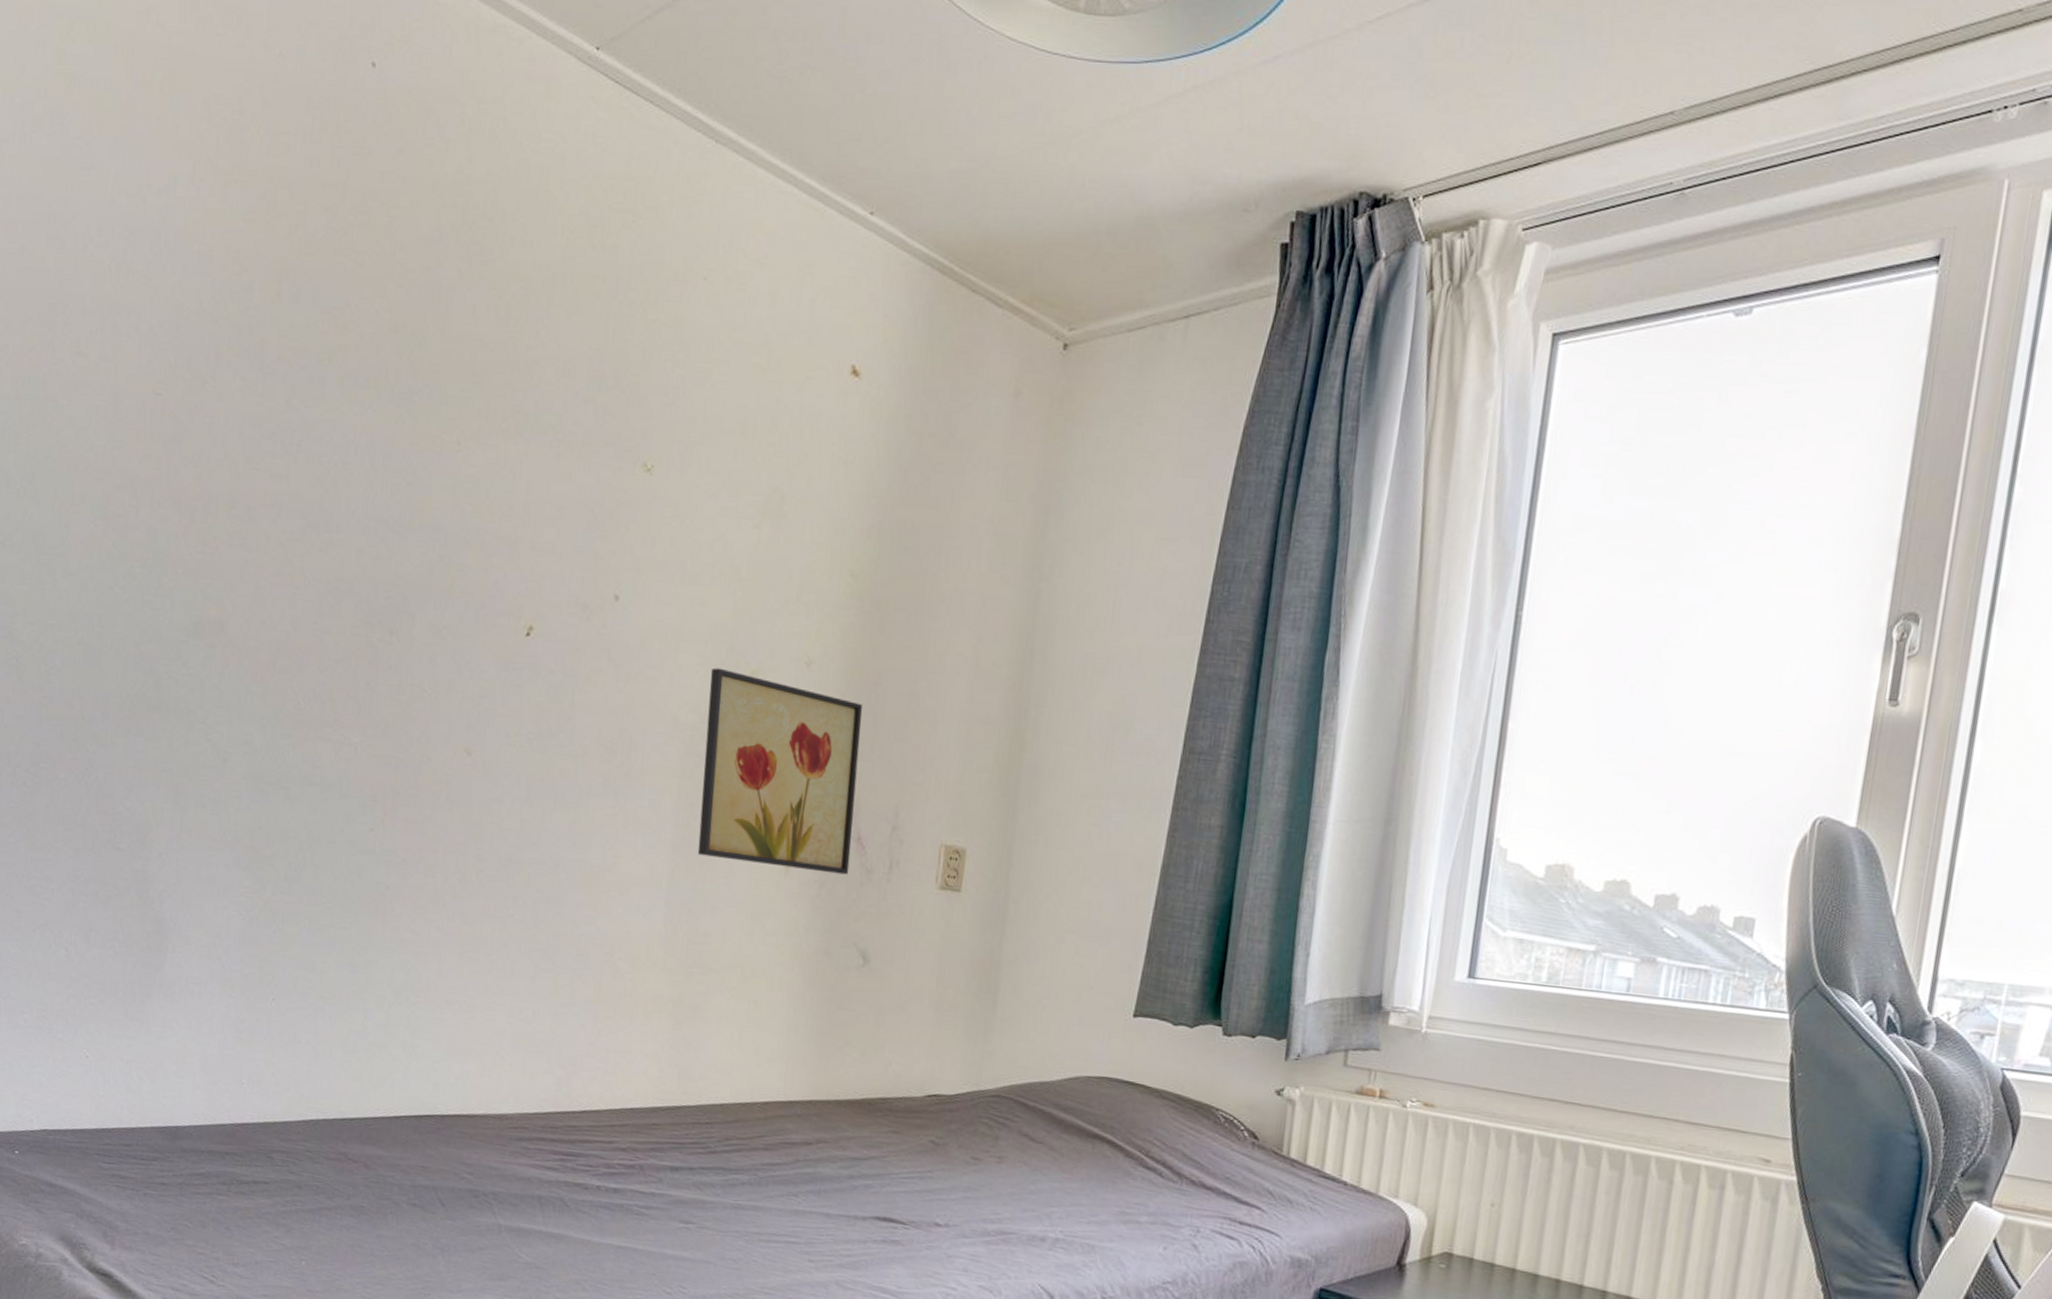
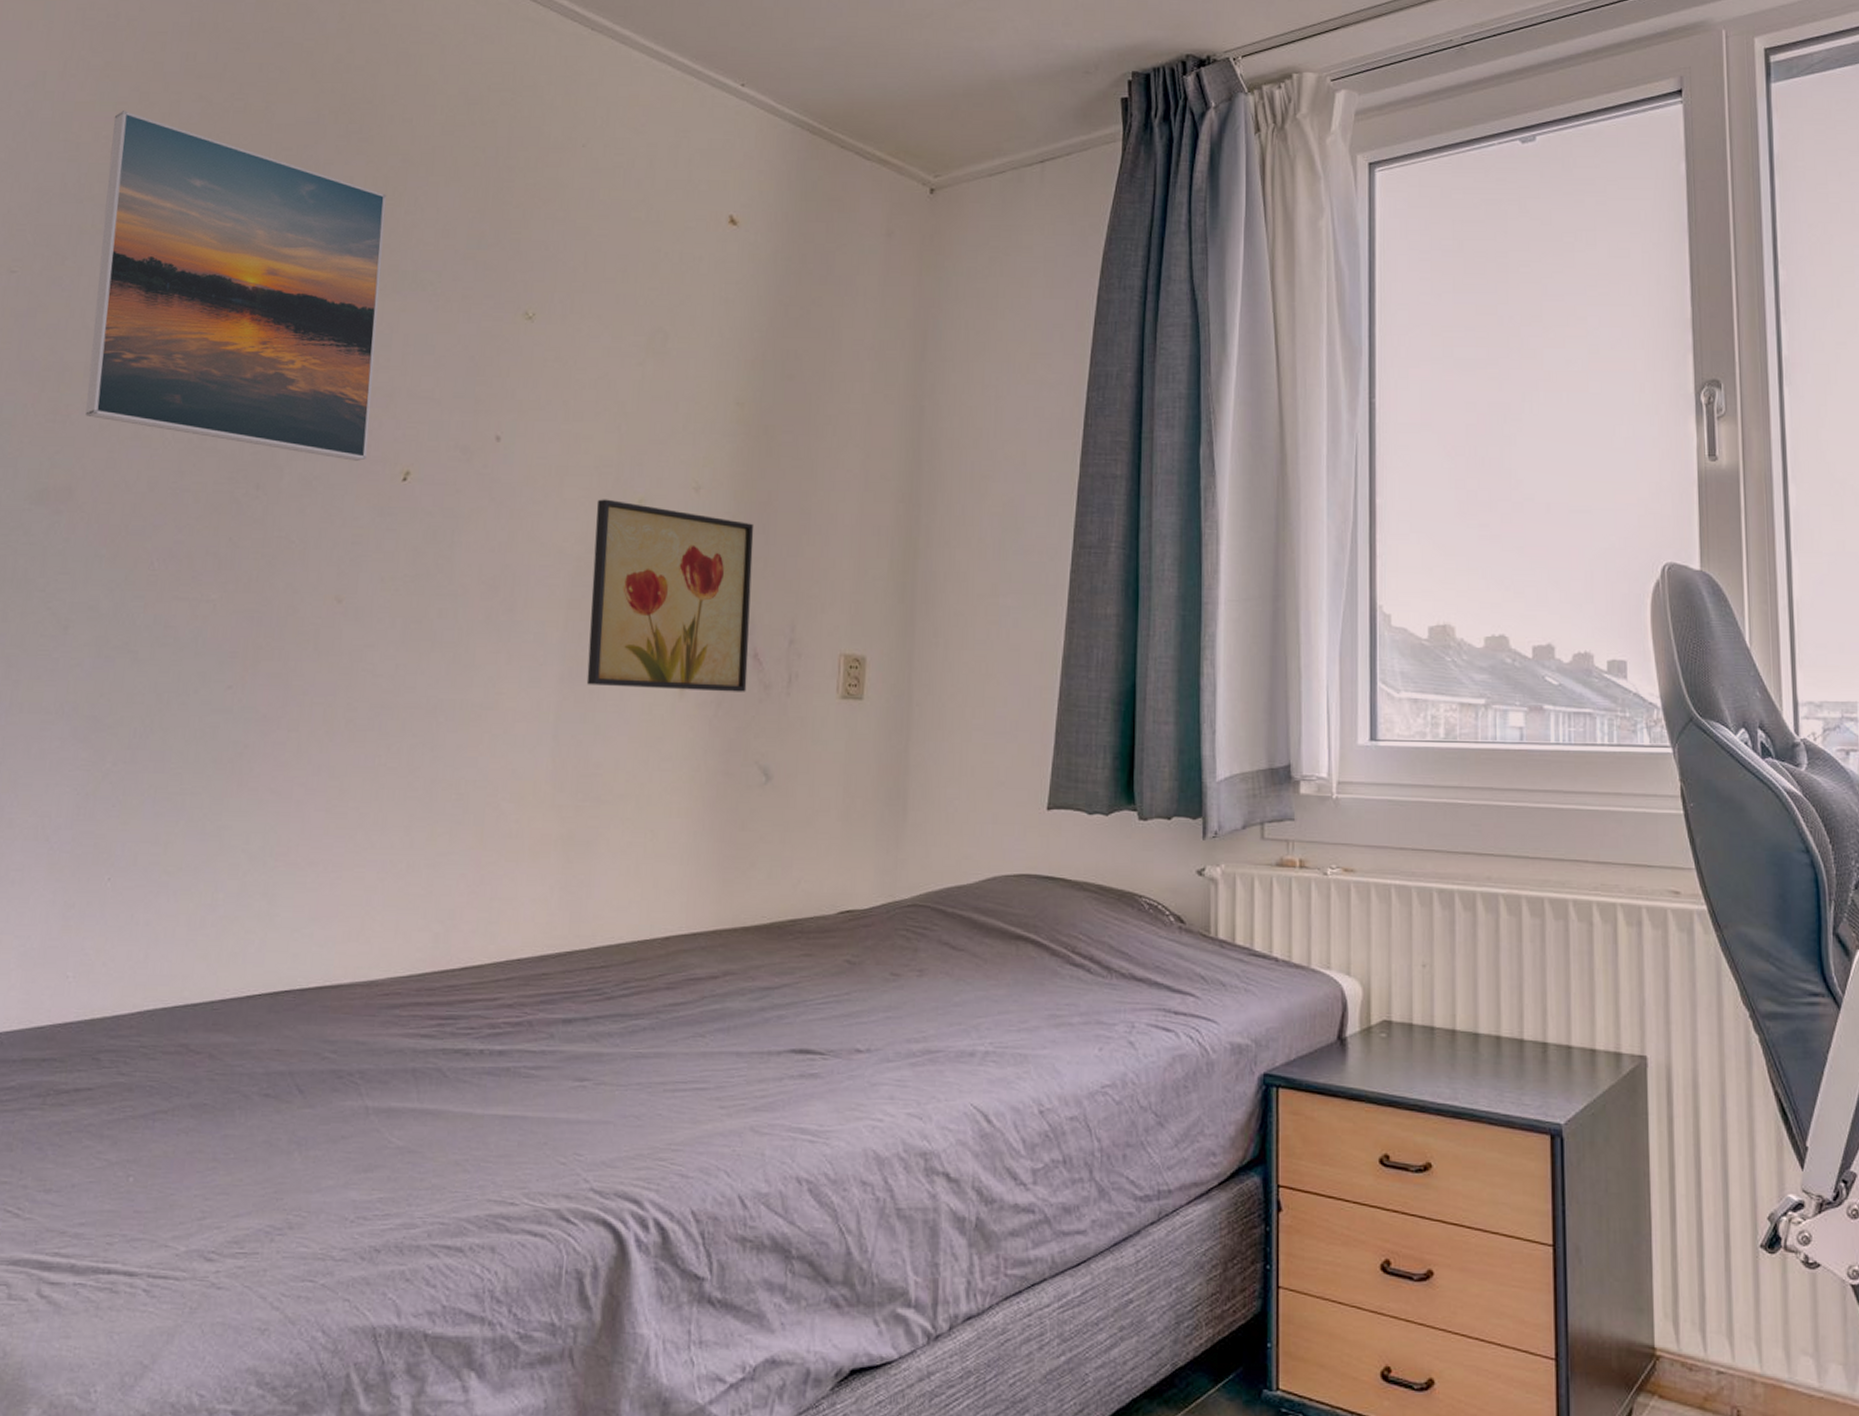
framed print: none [232,221,509,613] -> present [85,111,387,461]

